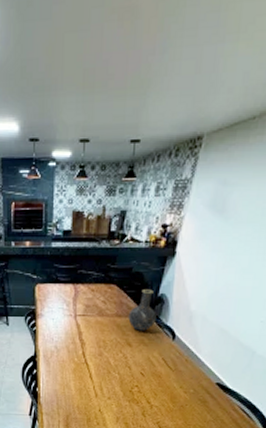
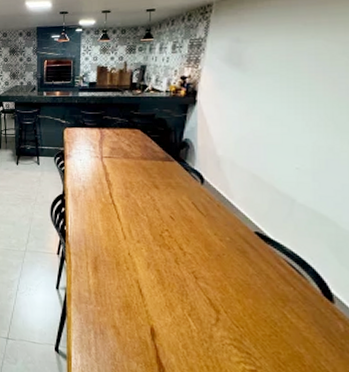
vase: present [128,289,156,331] -> none [154,134,182,174]

